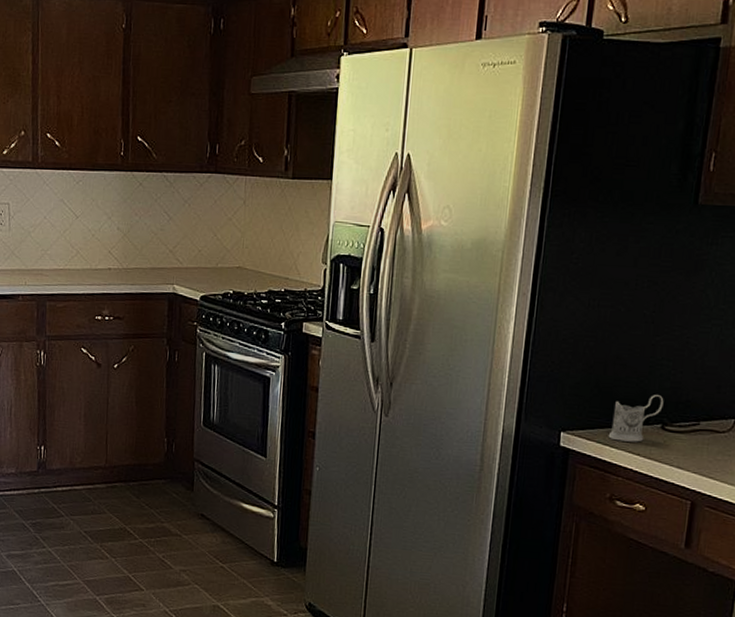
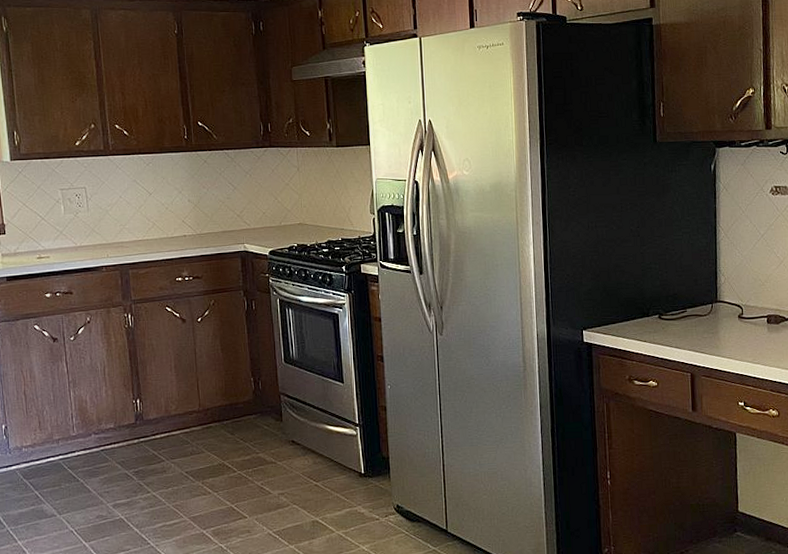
tea glass holder: present [608,395,664,442] -> none [619,292,657,332]

